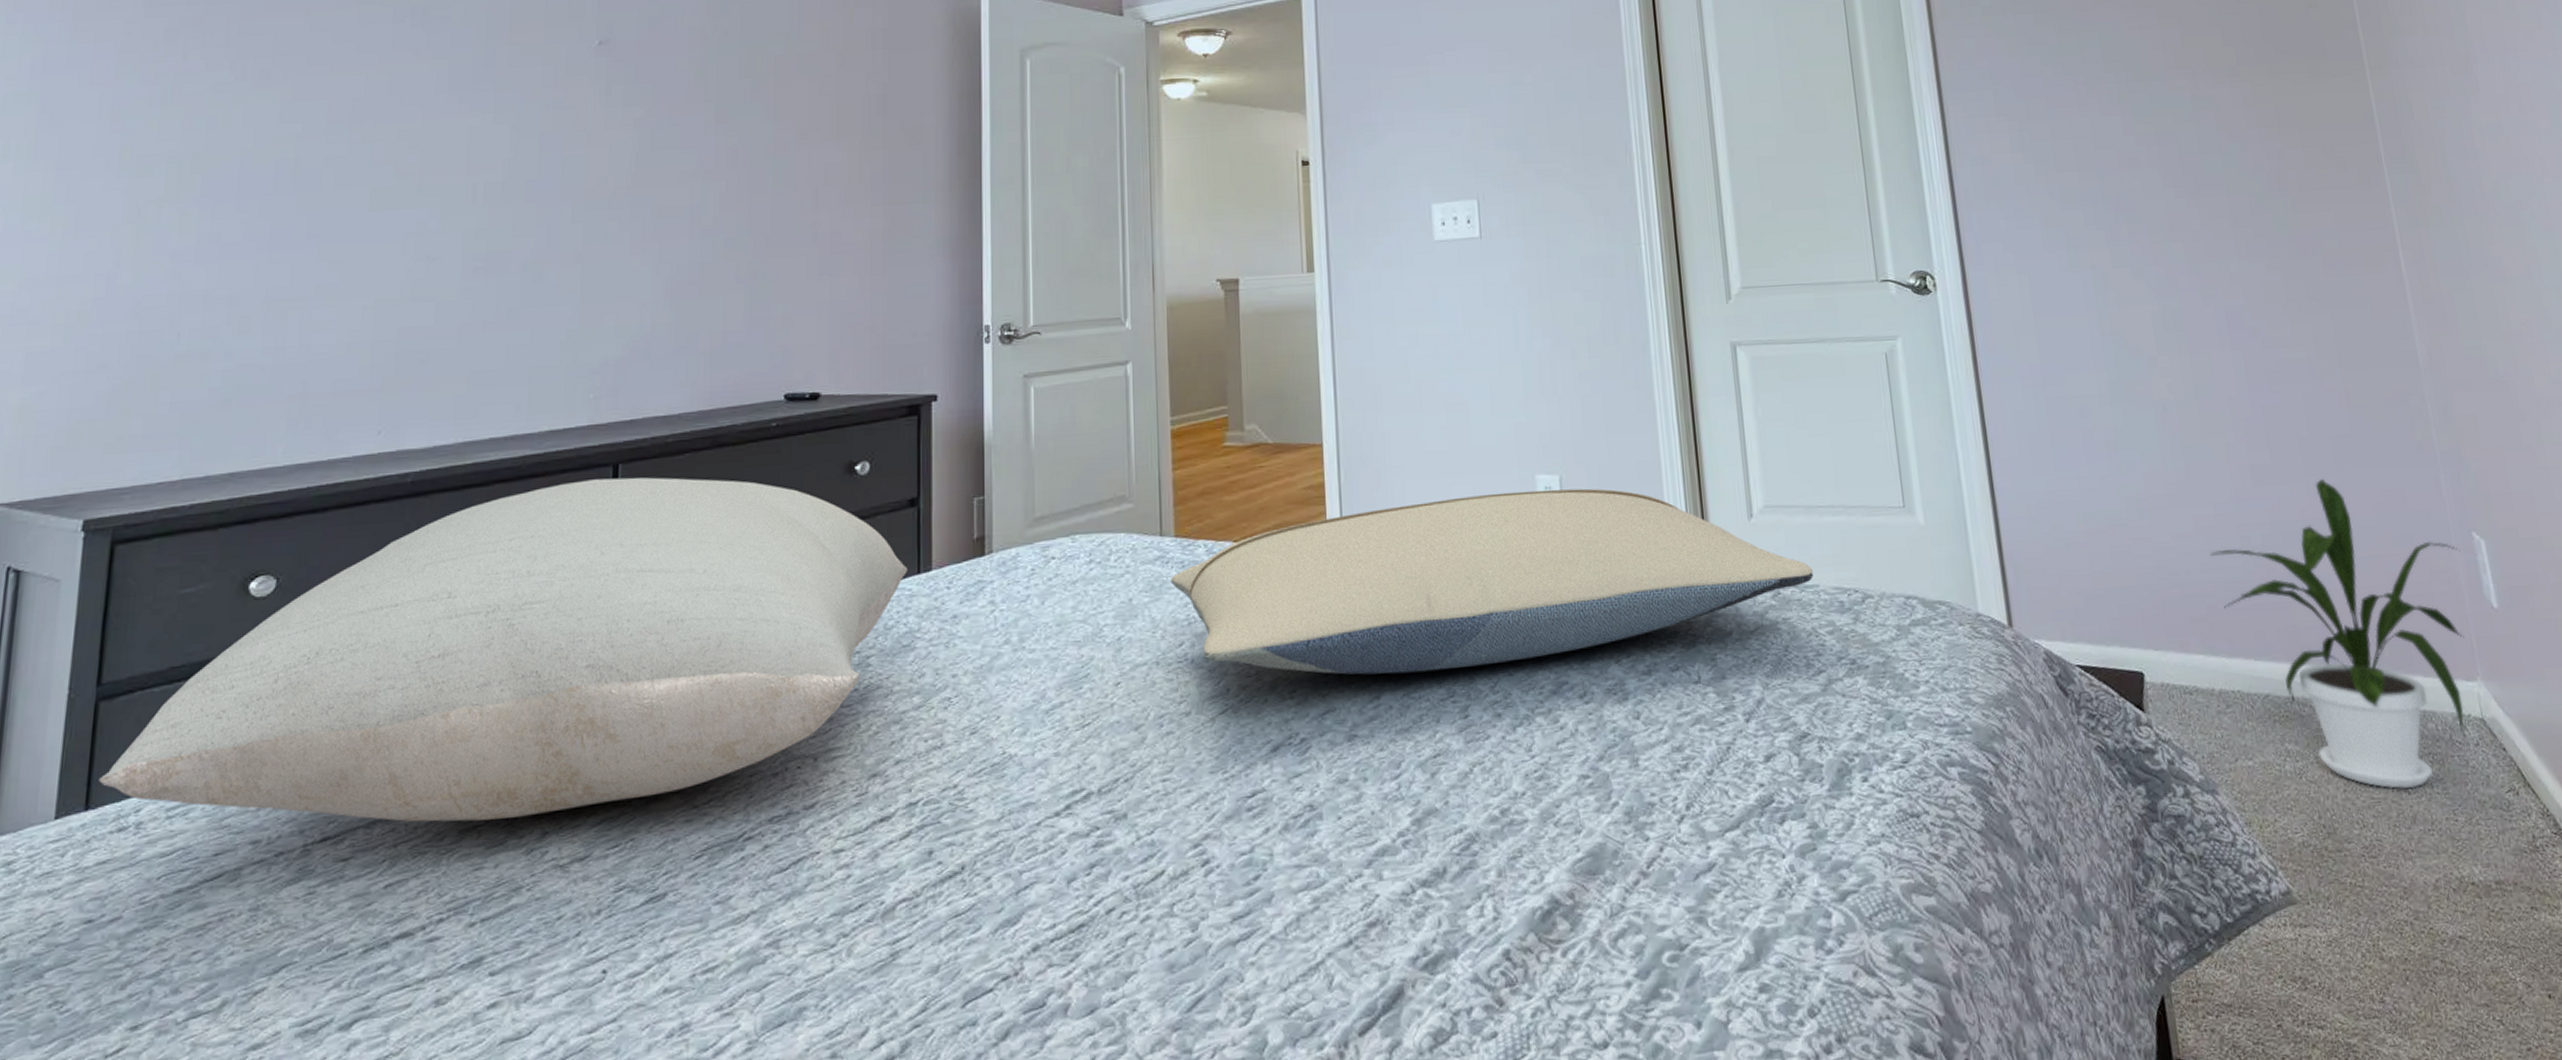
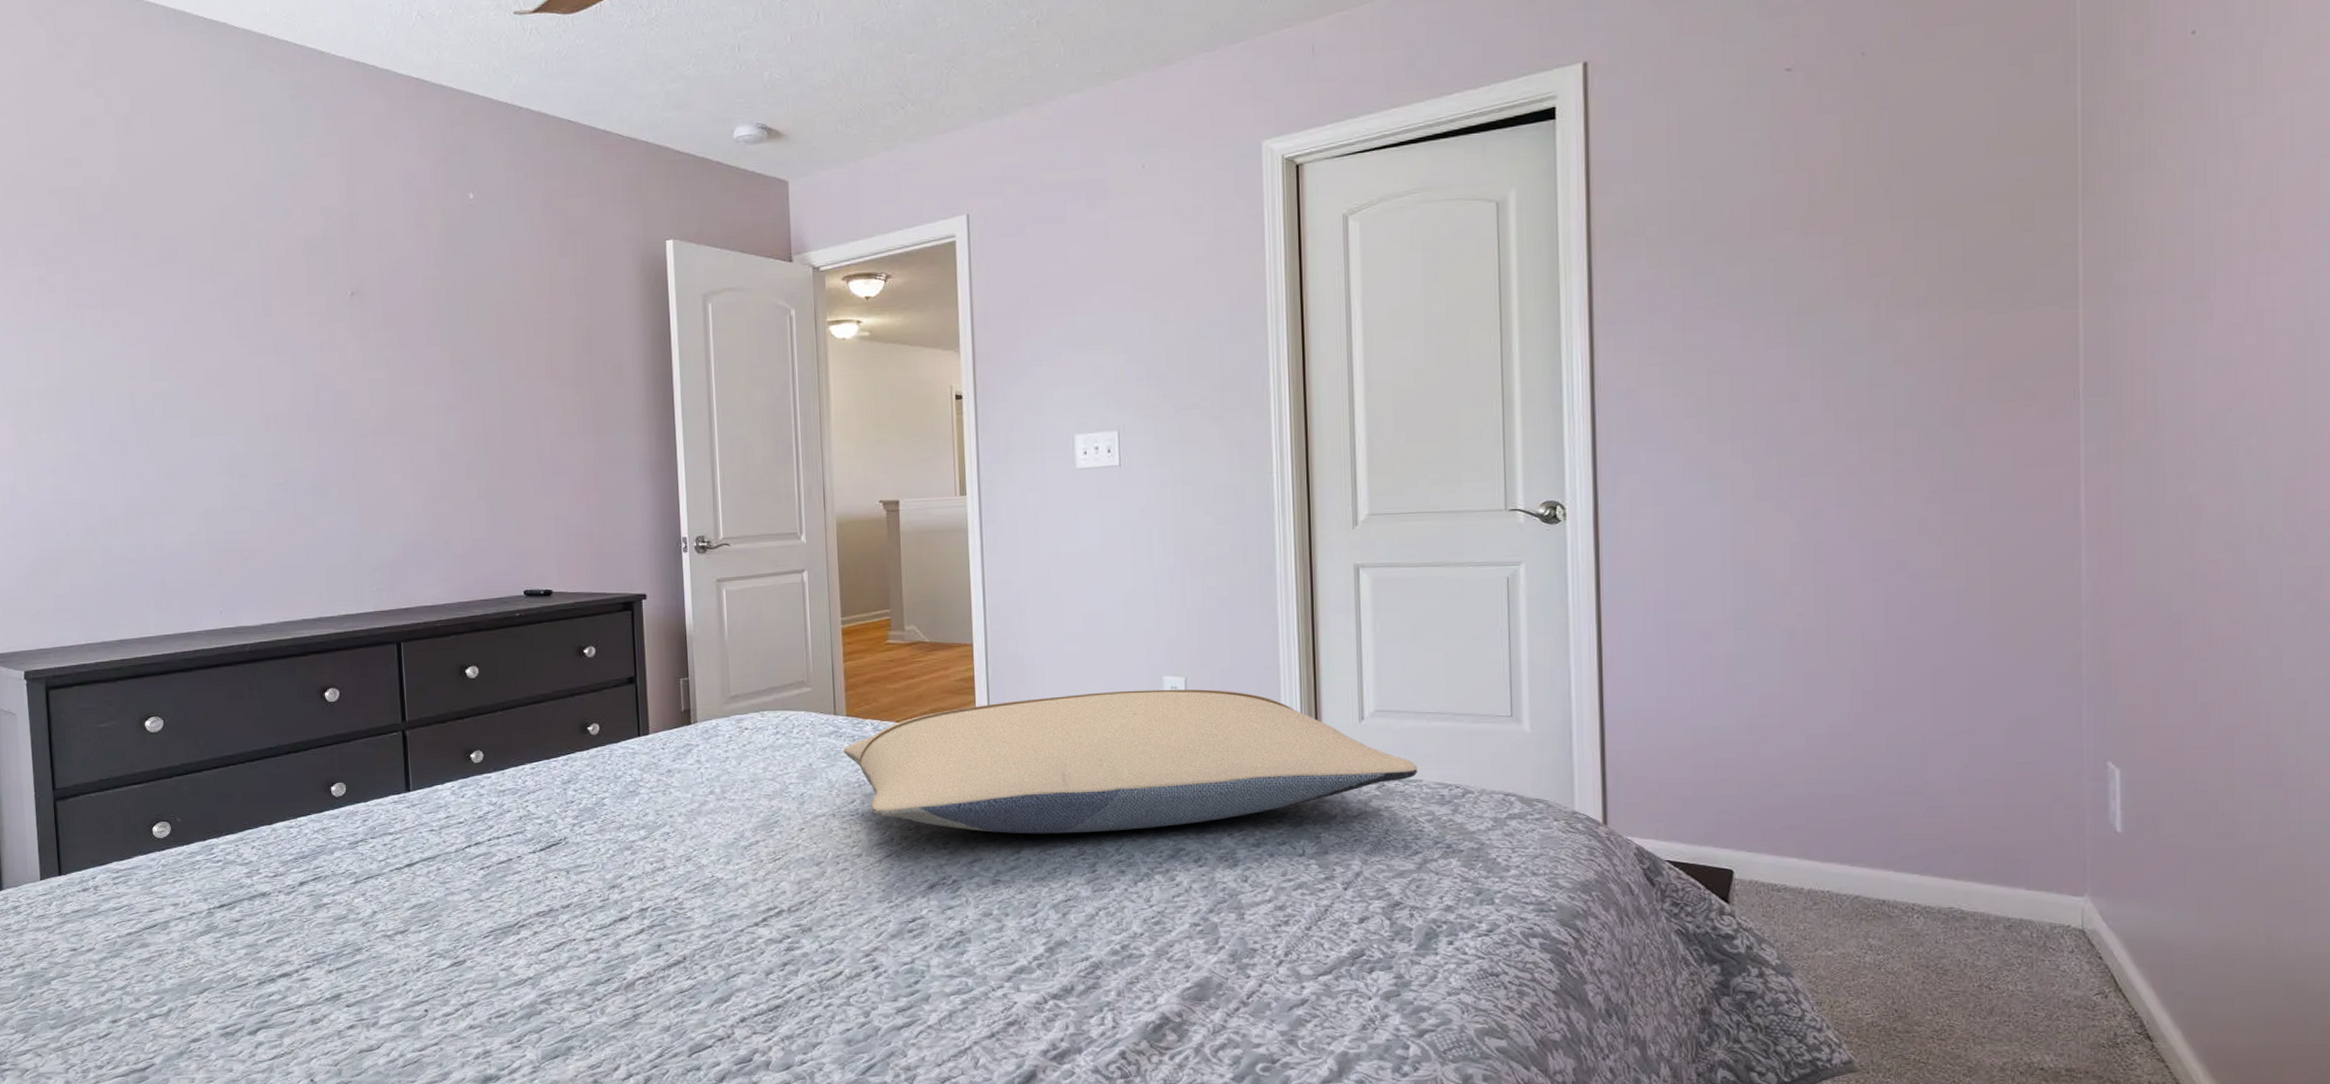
pillow: present [99,477,909,822] -> none [65,653,631,900]
house plant: present [2210,478,2466,789] -> none [1819,706,2091,985]

